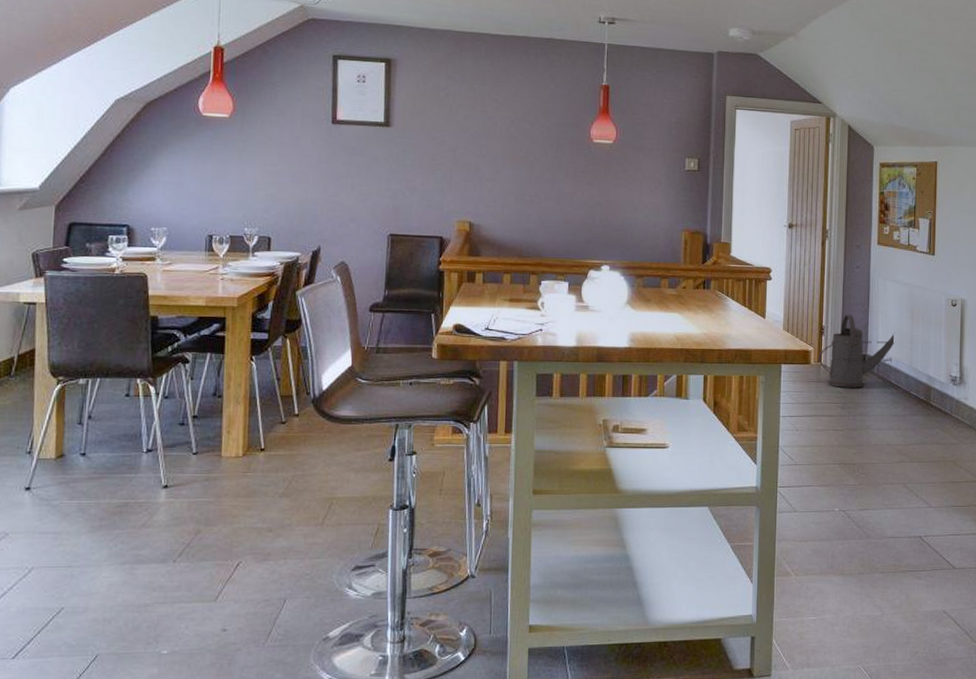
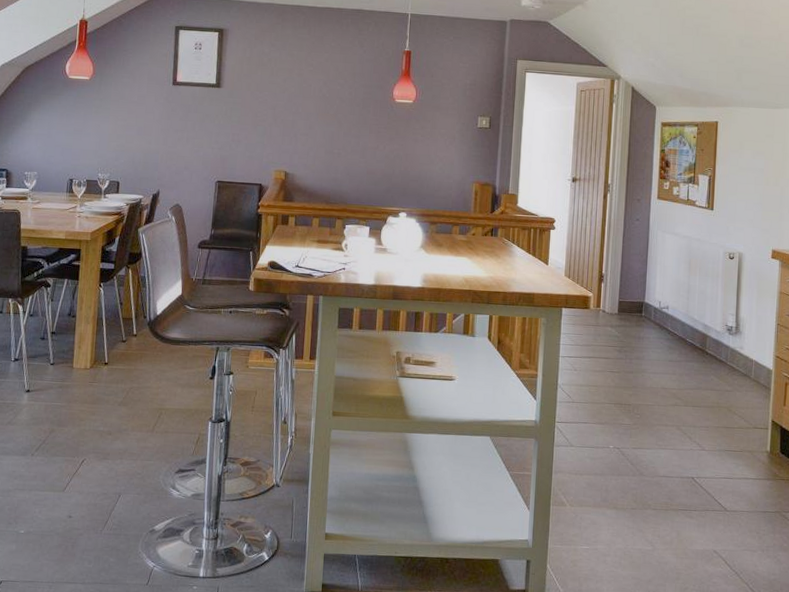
watering can: present [818,315,896,388] -> none [597,264,673,333]

